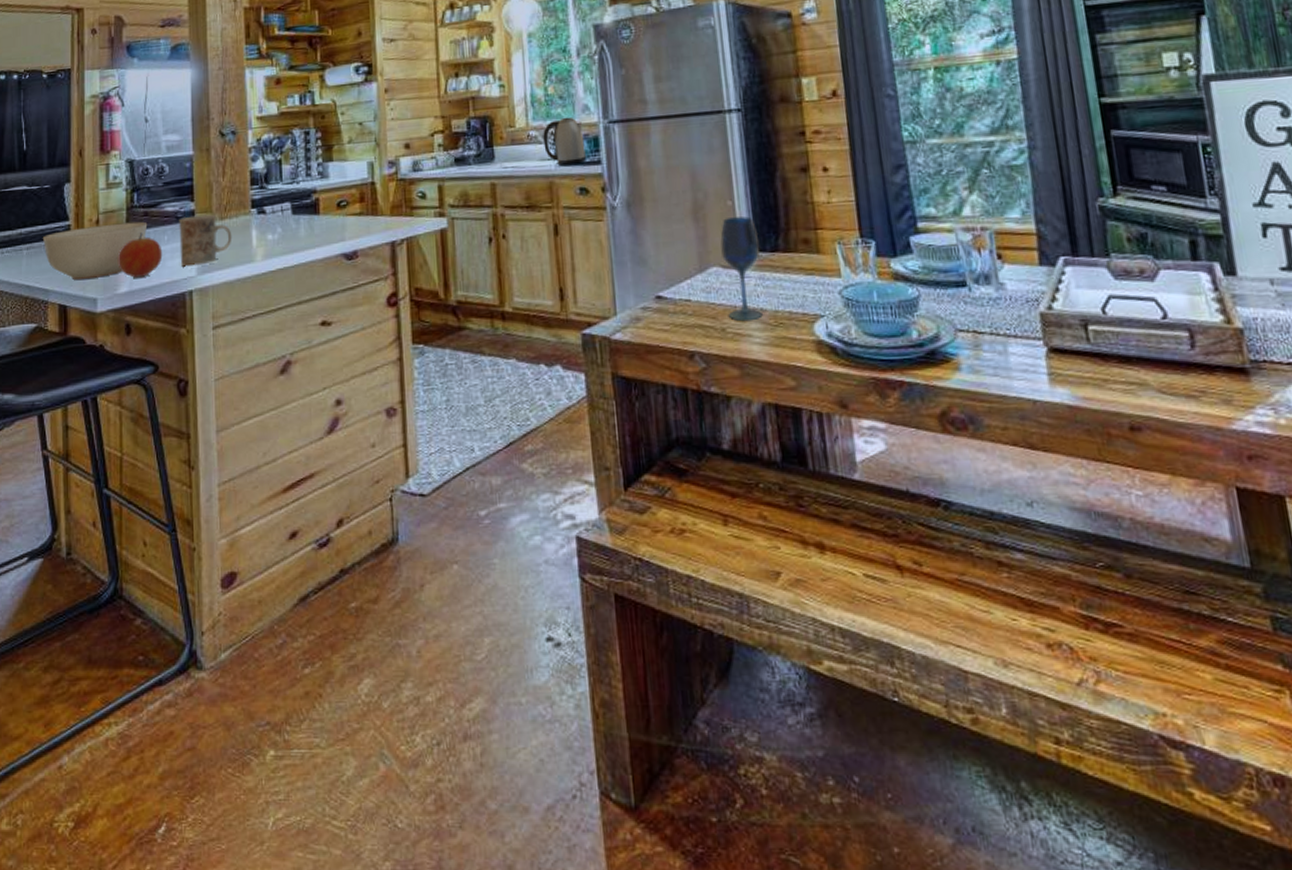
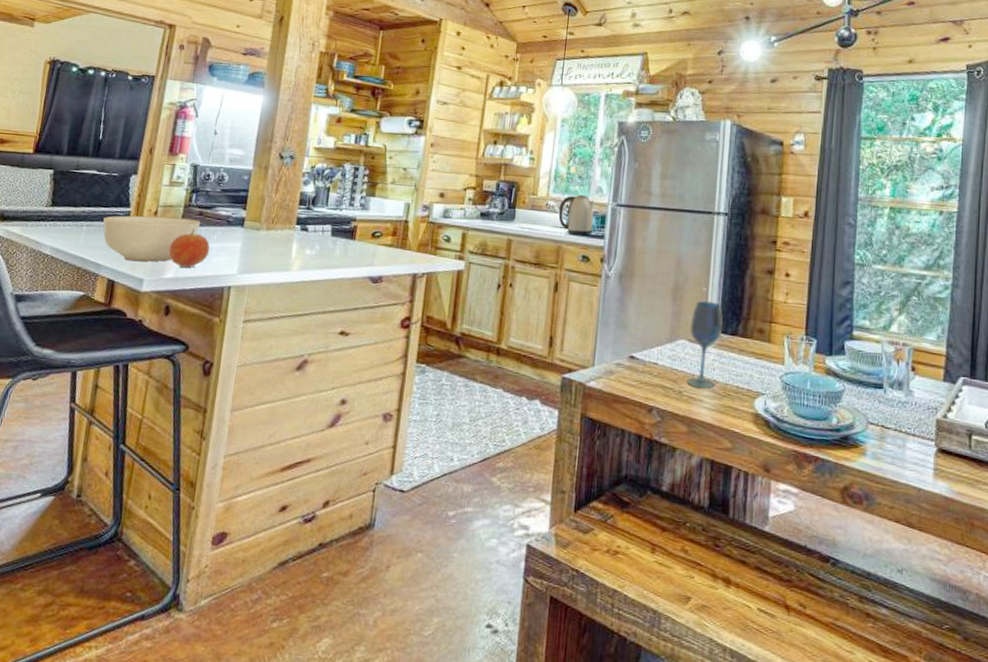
mug: present [179,214,232,267] -> none [224,222,275,266]

